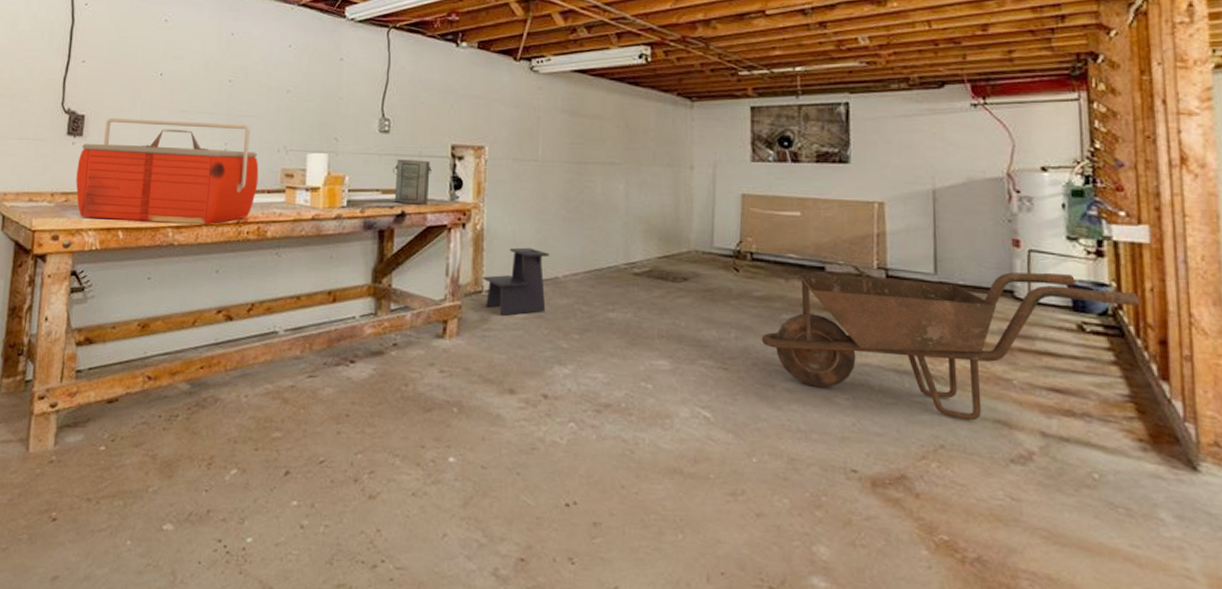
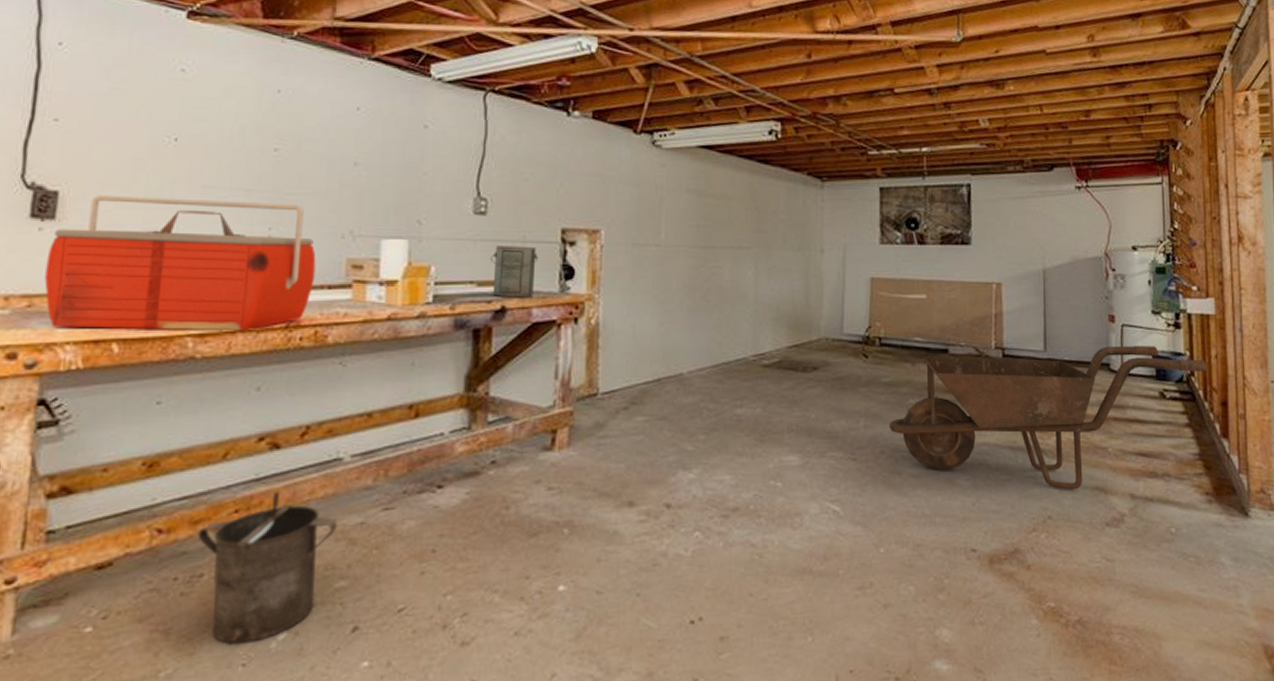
bucket: none [175,355,275,474] -> present [197,492,338,646]
step stool: present [483,247,549,316] -> none [598,342,673,420]

